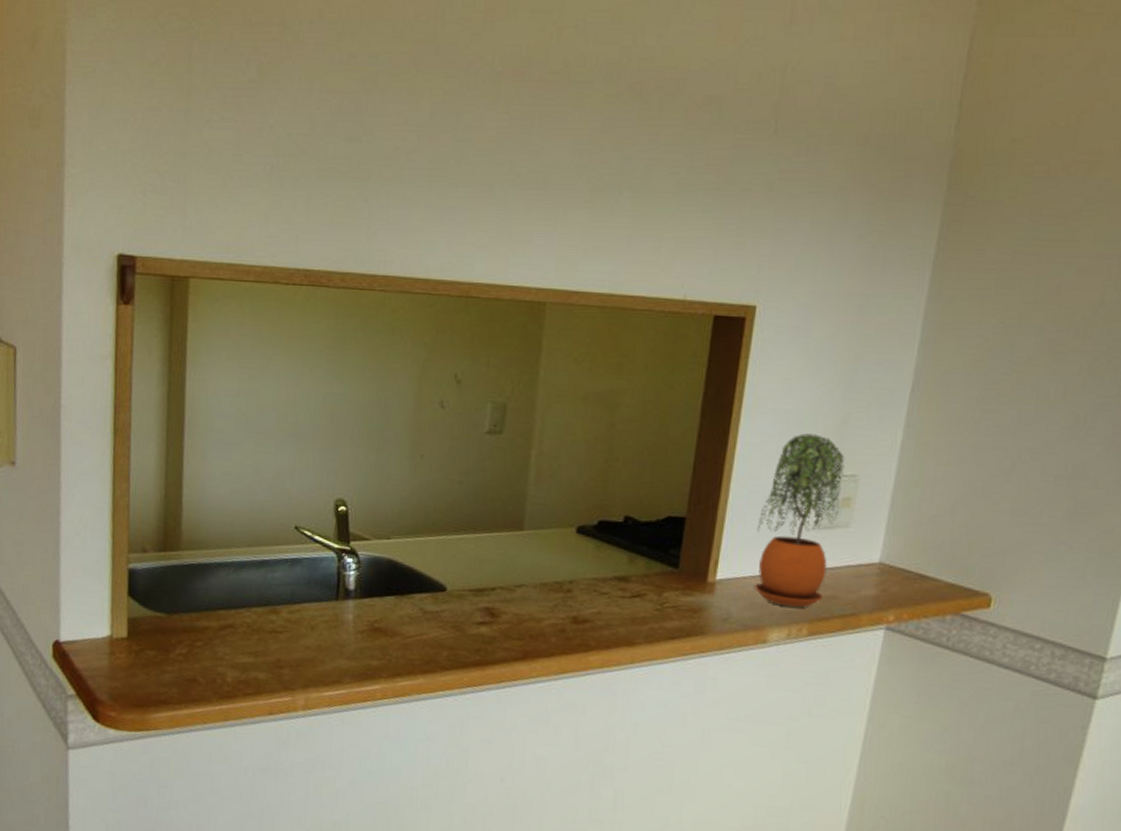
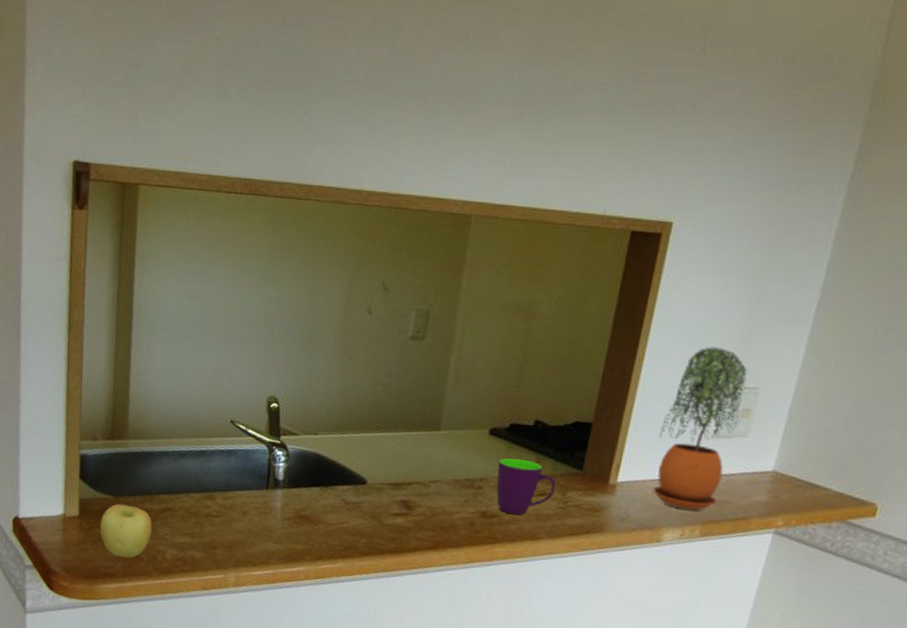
apple: none [151,622,210,682] -> present [99,504,152,558]
mug: none [587,557,651,620] -> present [496,458,556,515]

